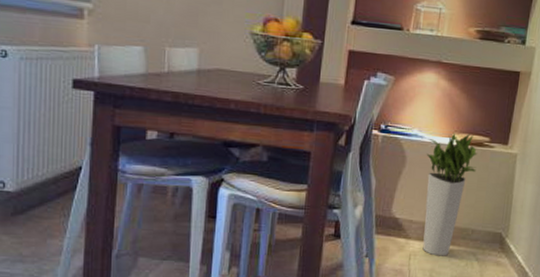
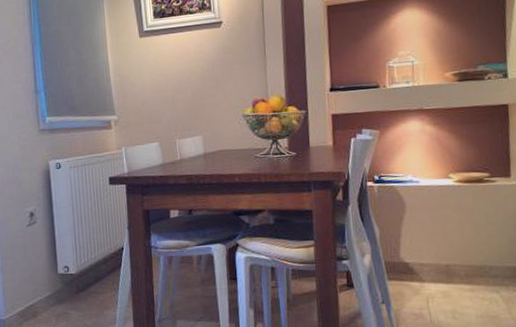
planter: present [422,133,478,256] -> none [421,172,481,297]

